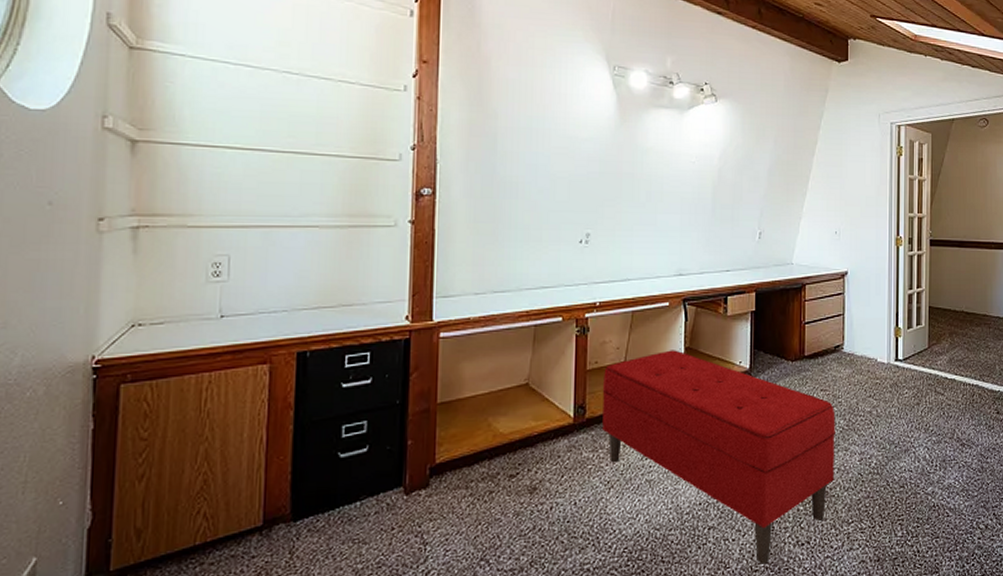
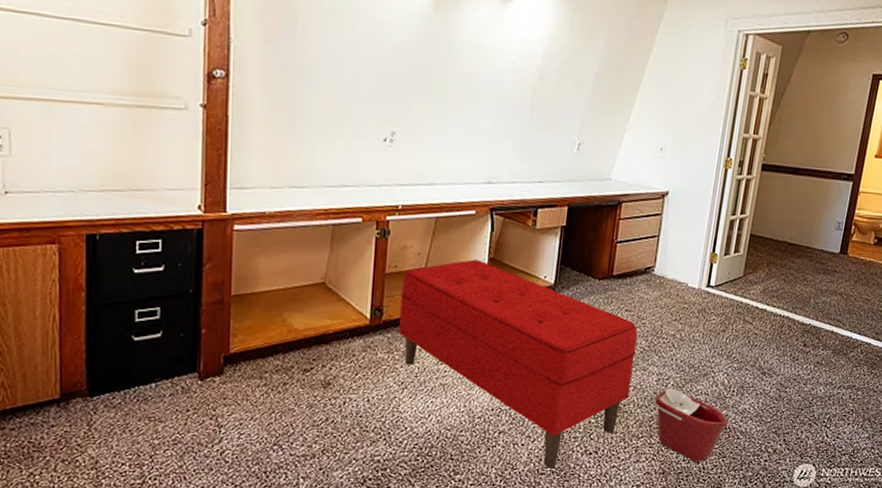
bucket: none [858,467,936,545] -> present [652,388,729,462]

